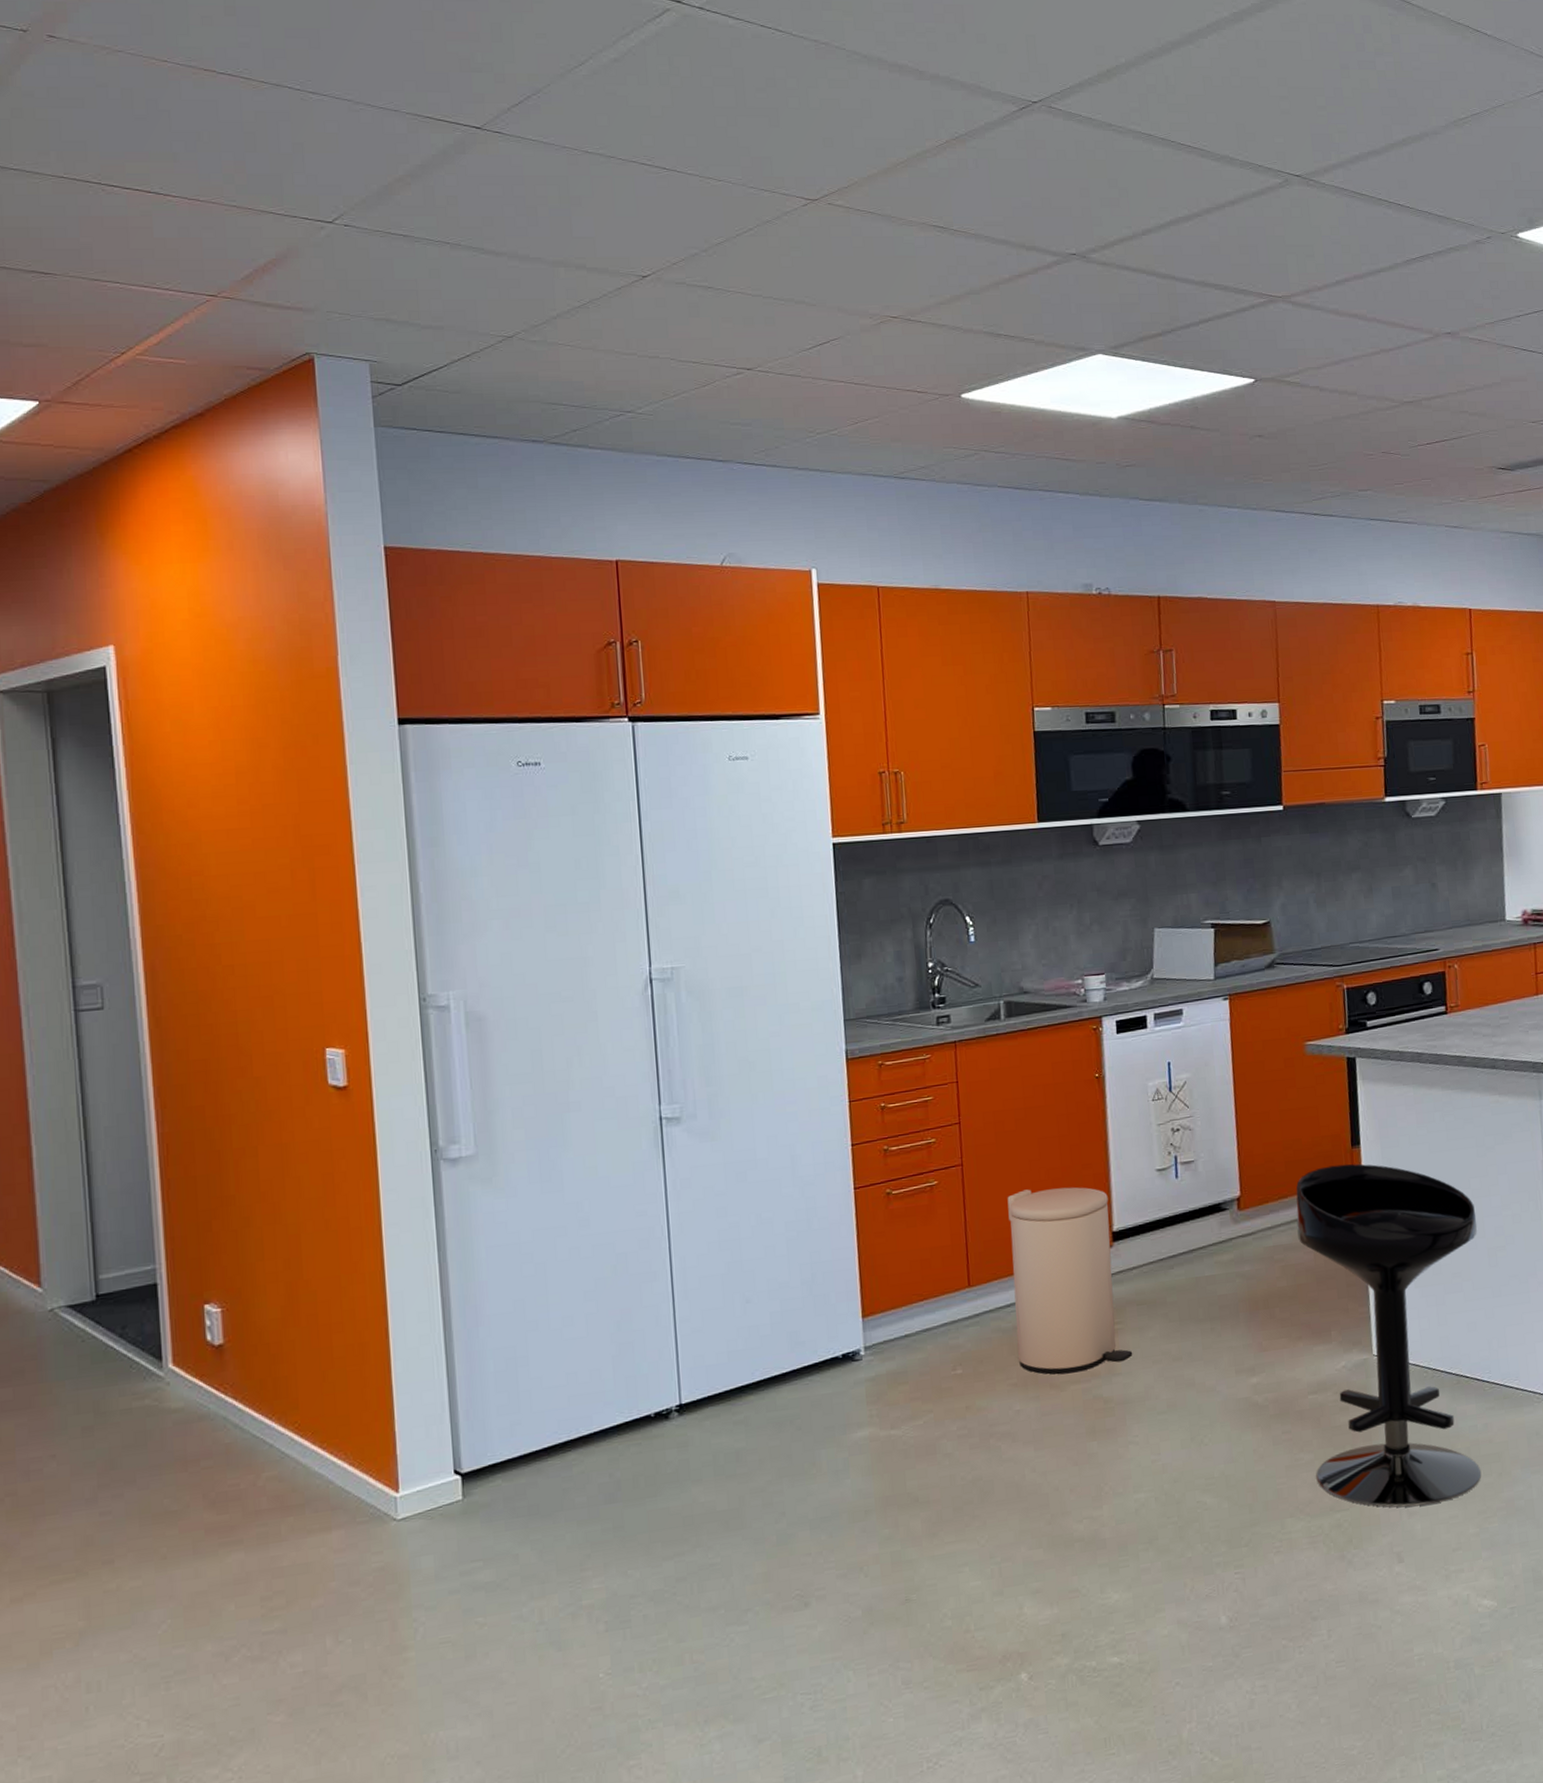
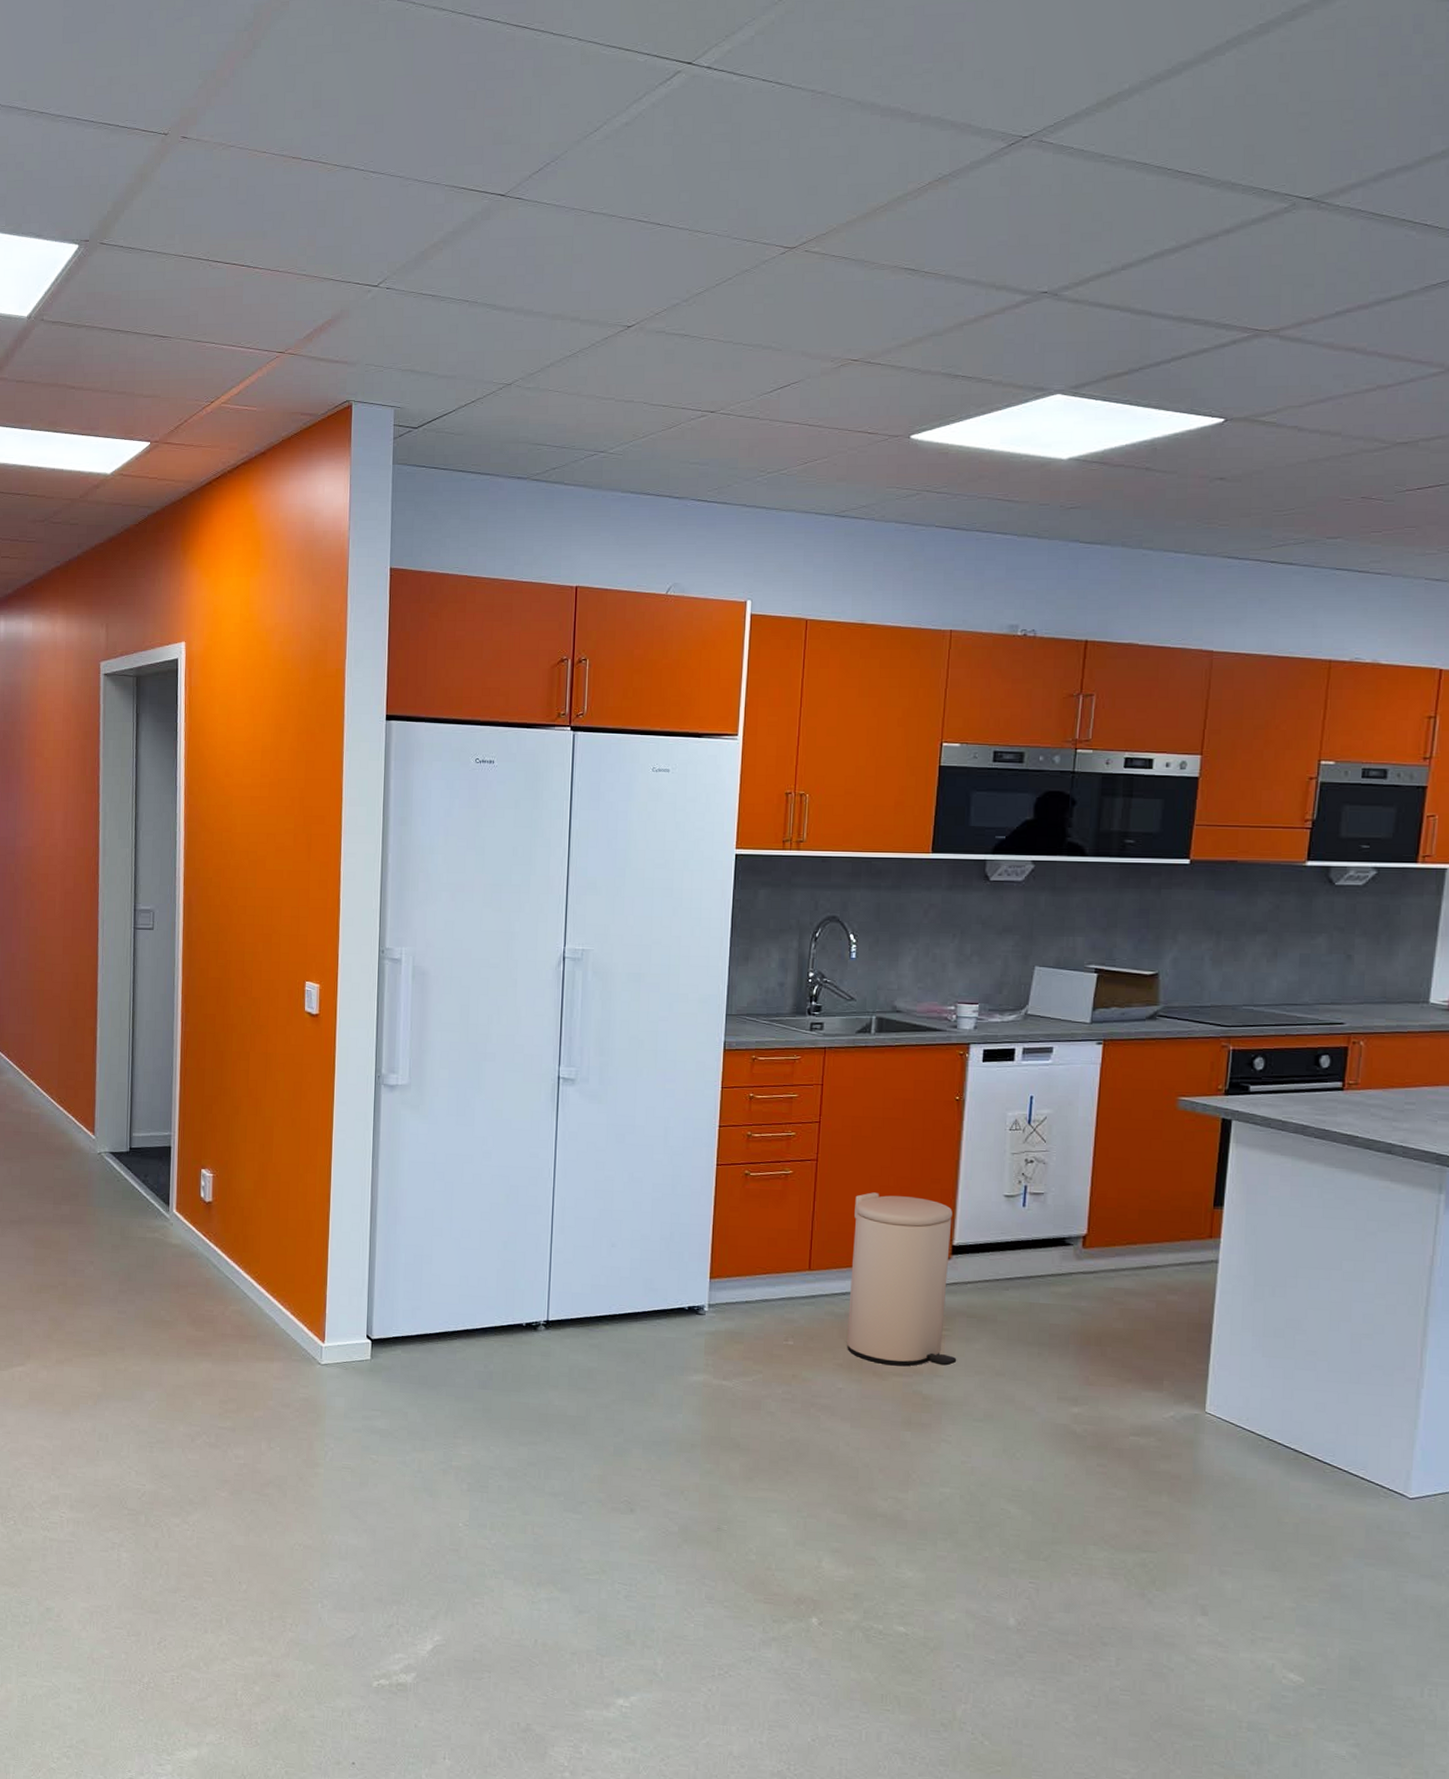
bar stool: present [1296,1163,1482,1508] -> none [1126,1221,1344,1569]

